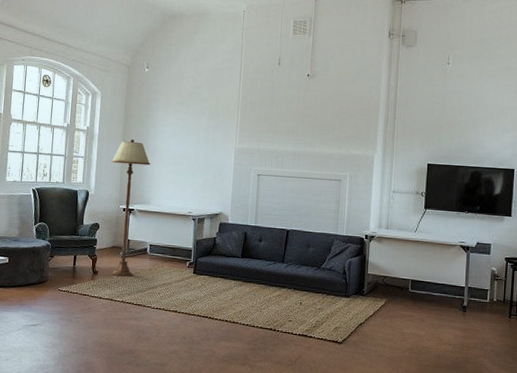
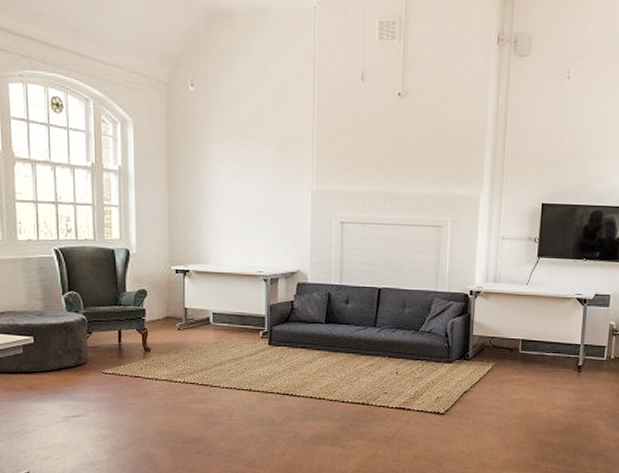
floor lamp: present [111,139,150,277] -> none [155,181,206,352]

